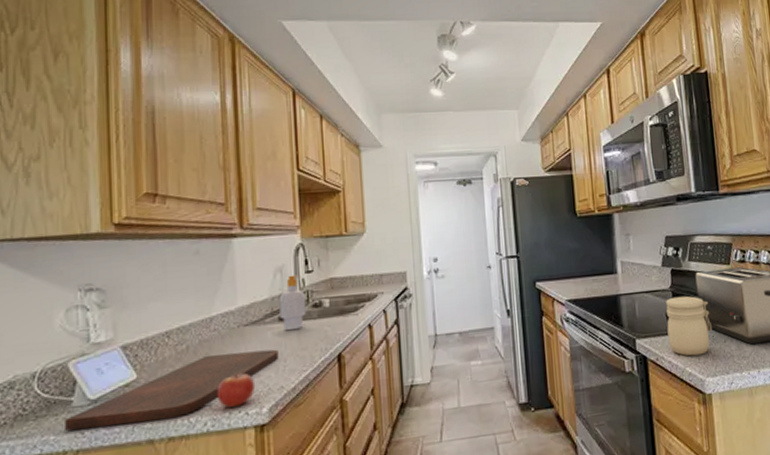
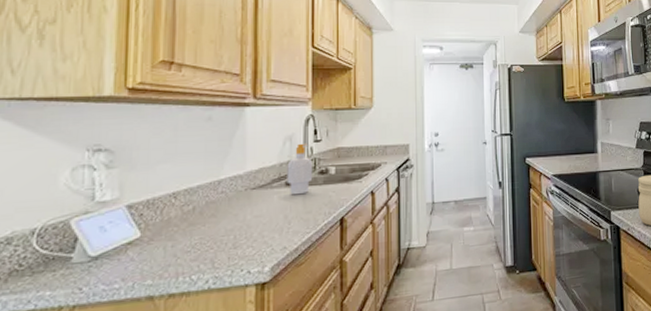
cutting board: present [65,349,279,431] -> none [62,212,283,287]
apple: present [216,373,256,408] -> none [220,234,259,266]

